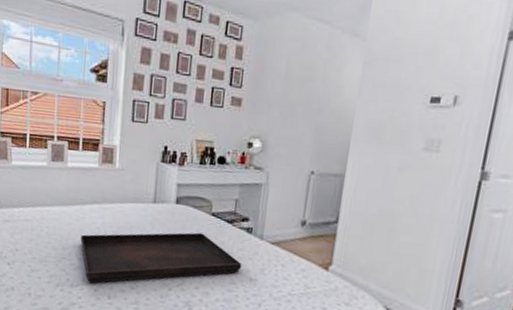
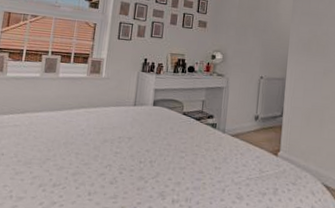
serving tray: present [80,232,242,284] -> none [65,129,209,182]

